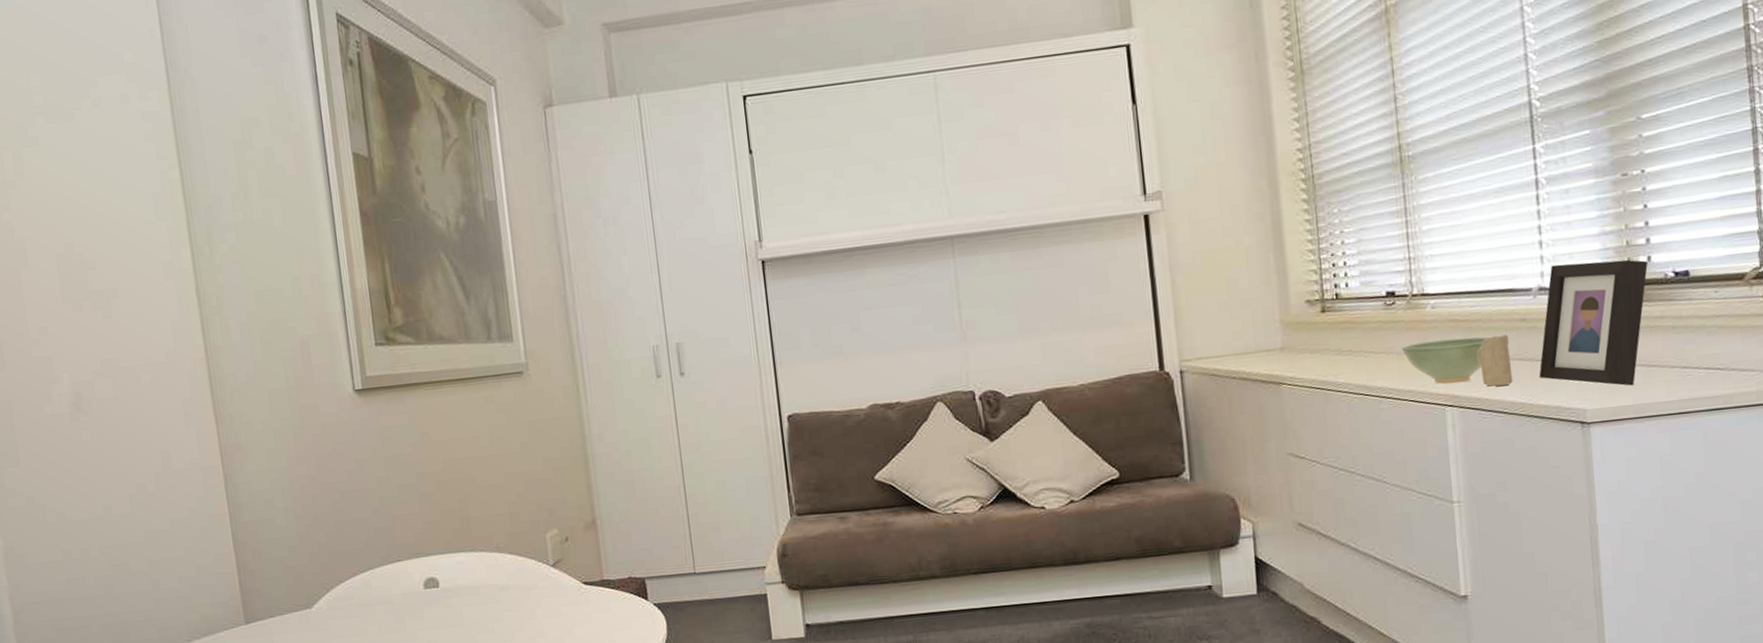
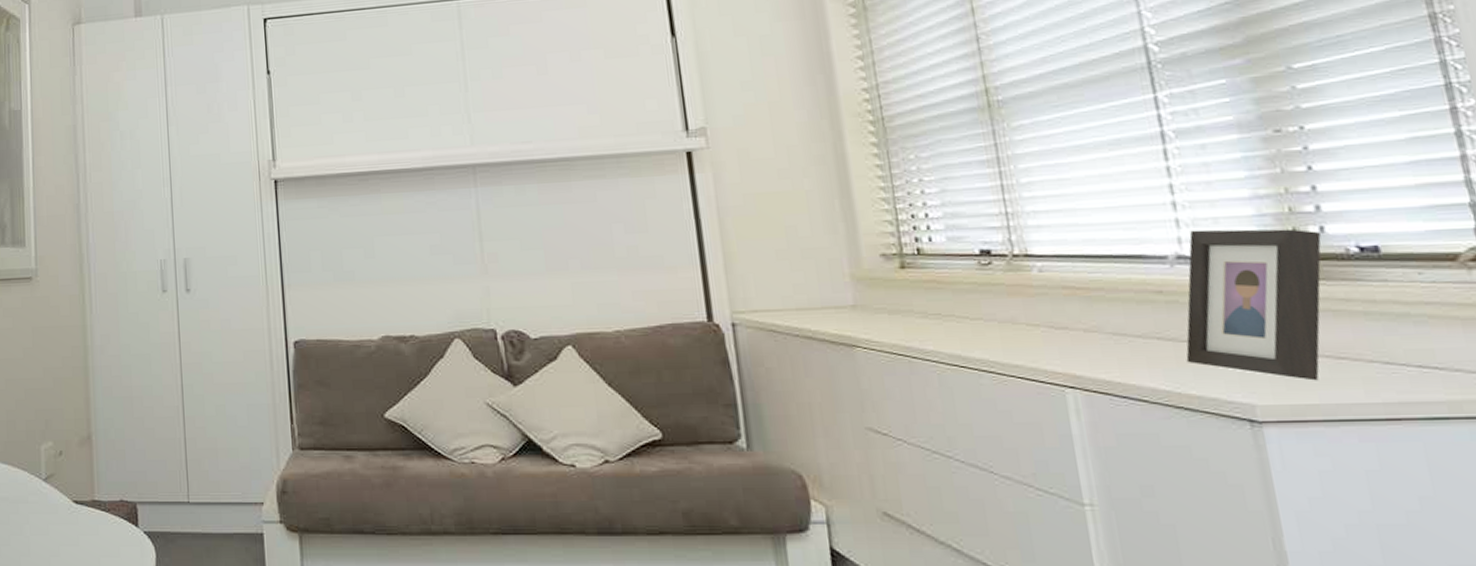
bowl: present [1401,336,1489,384] -> none [1003,308,1116,362]
candle: present [1477,334,1513,387] -> none [1102,308,1152,368]

